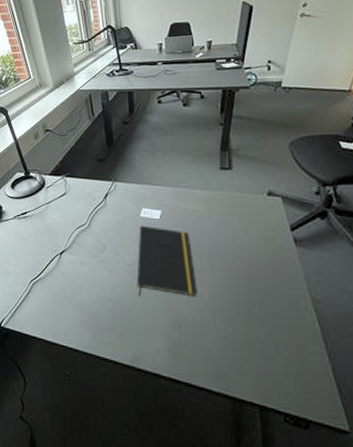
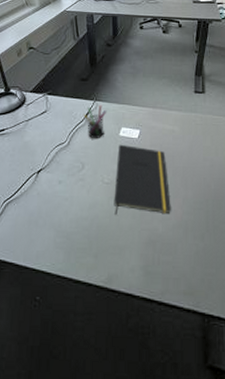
pen holder: none [103,186,127,221] -> present [83,105,107,139]

